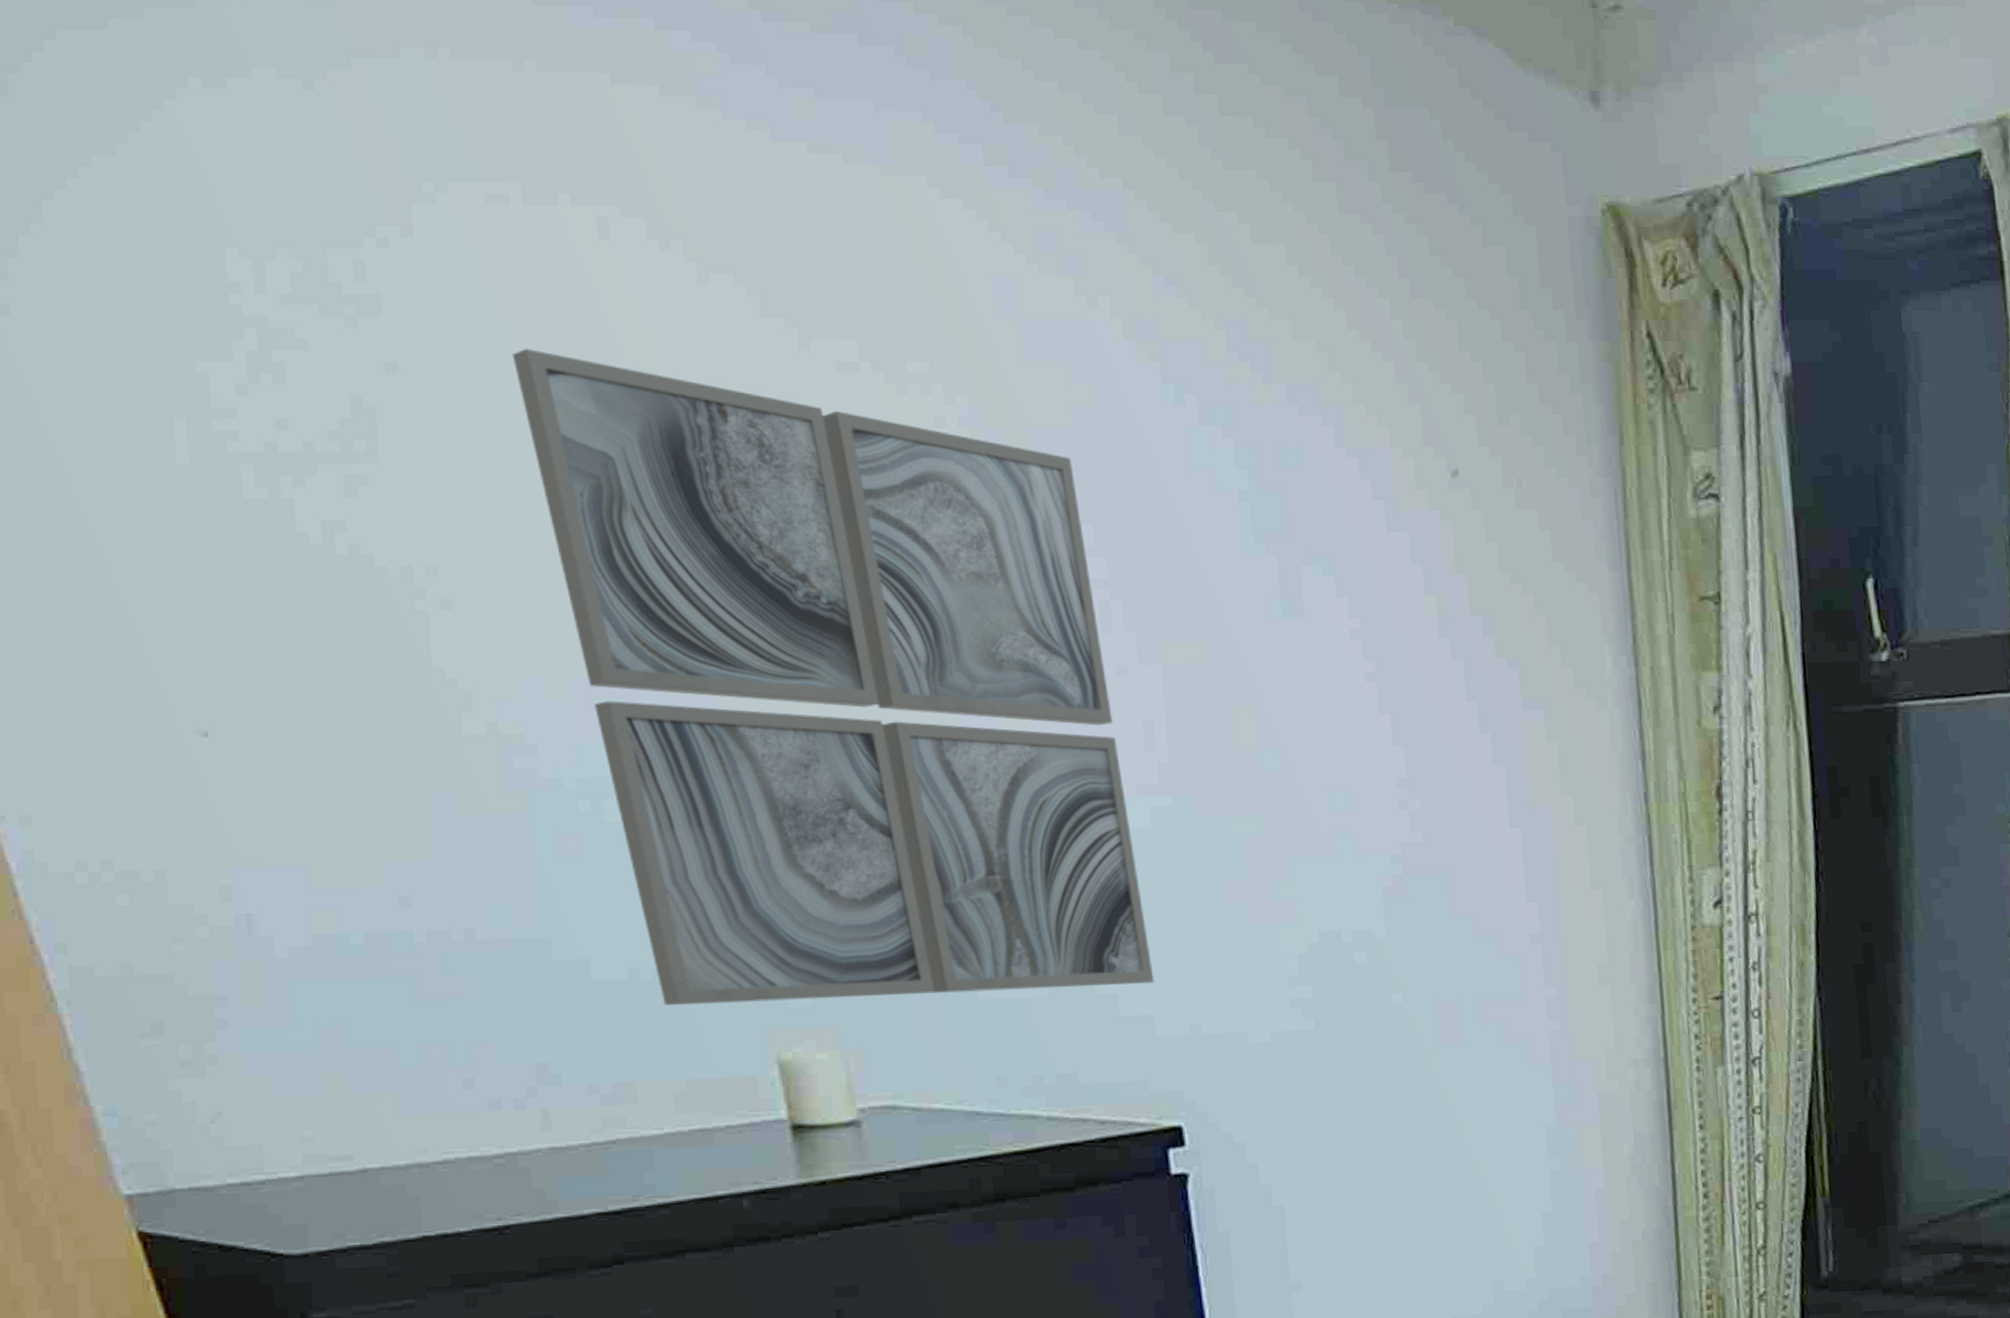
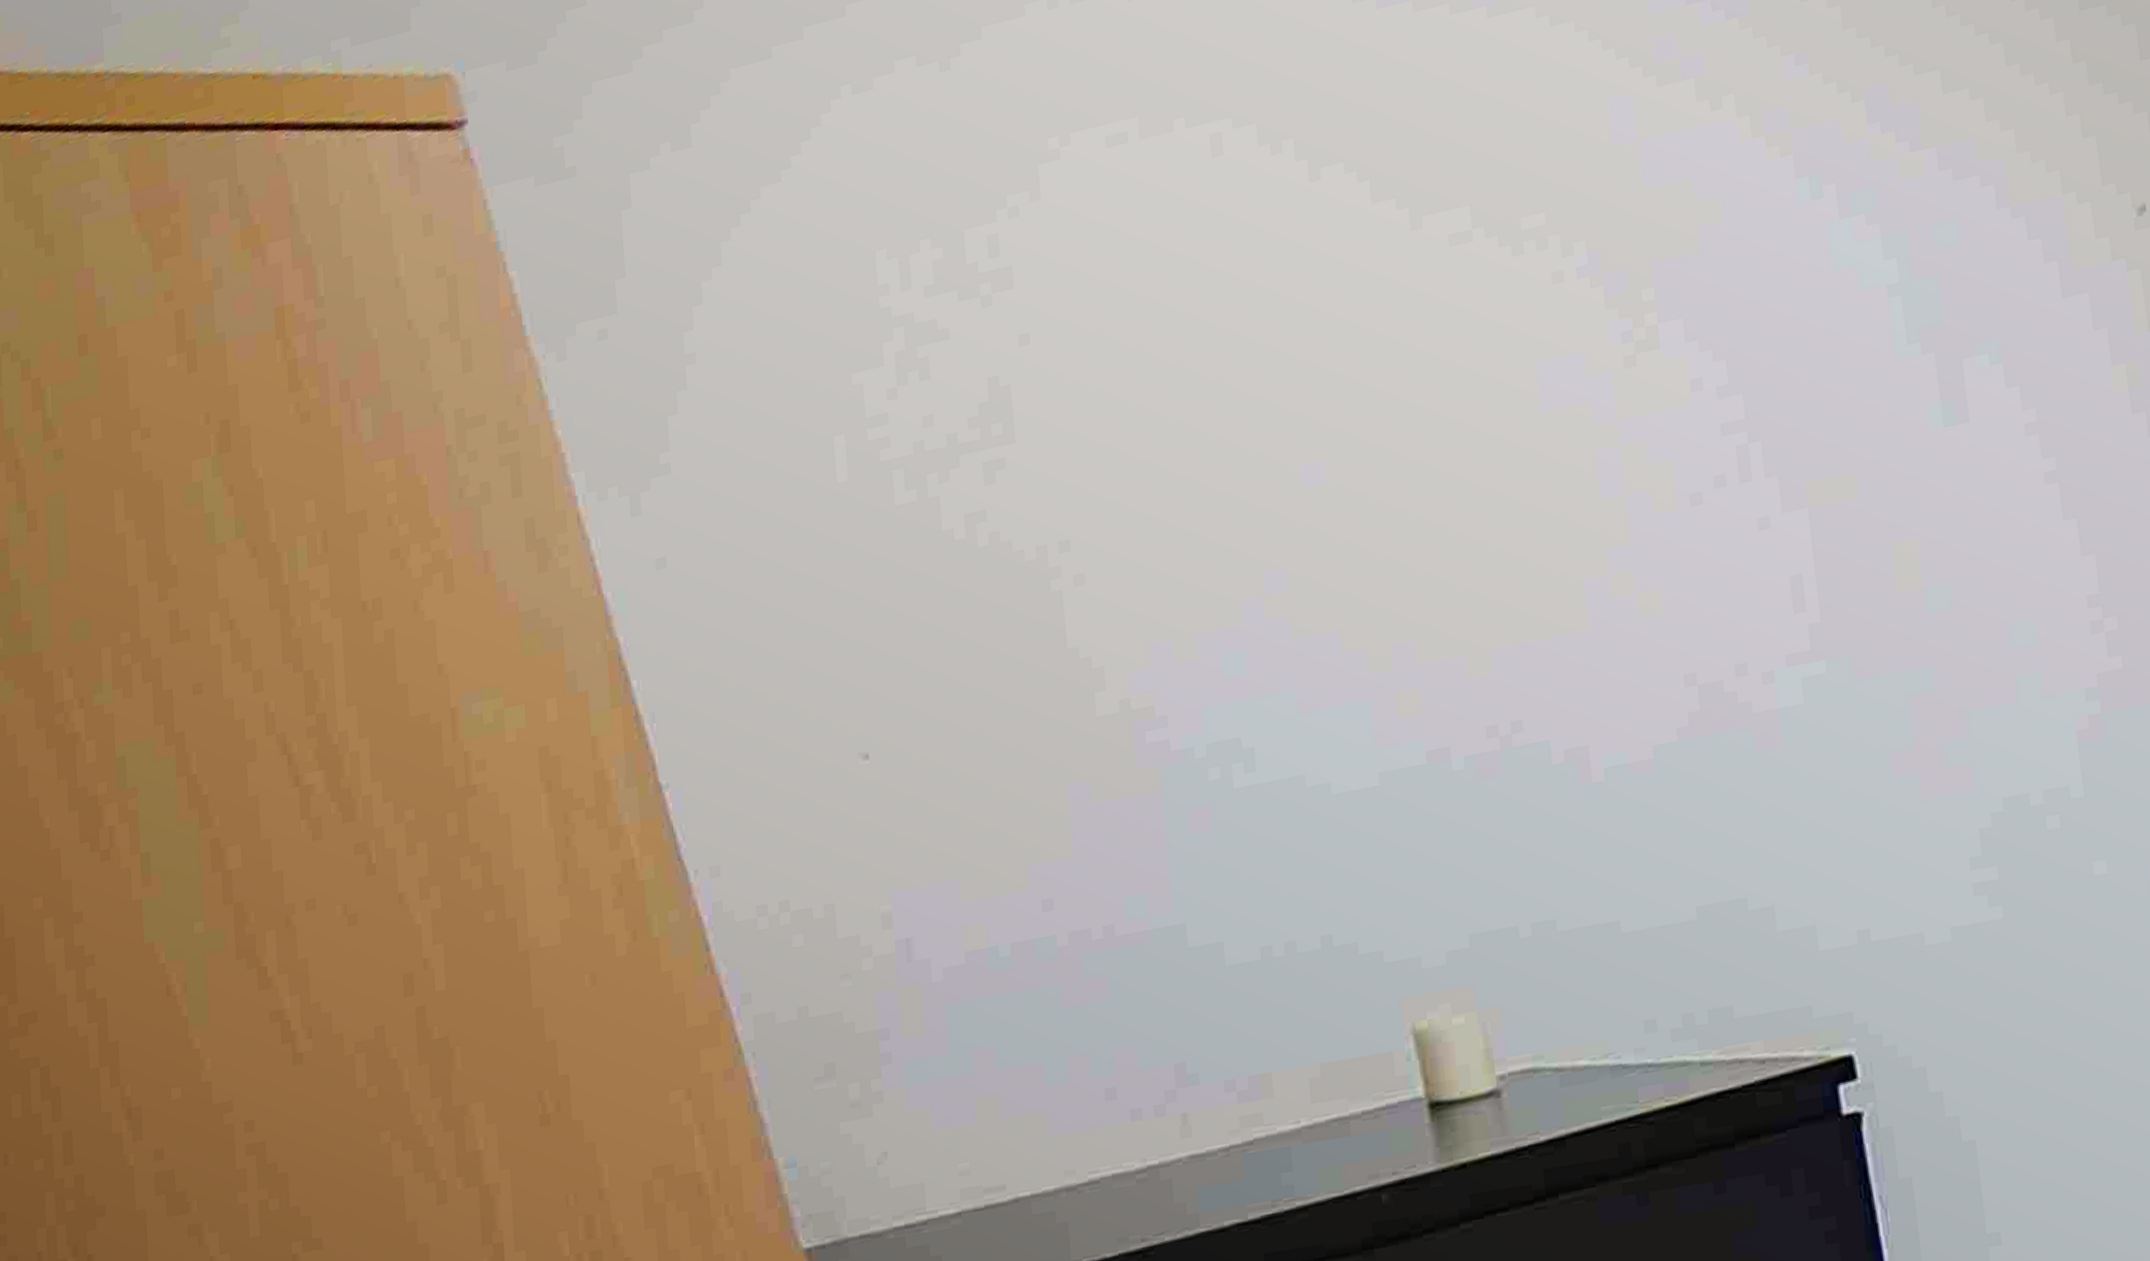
wall art: present [512,348,1155,1005] -> none [1134,286,1815,983]

